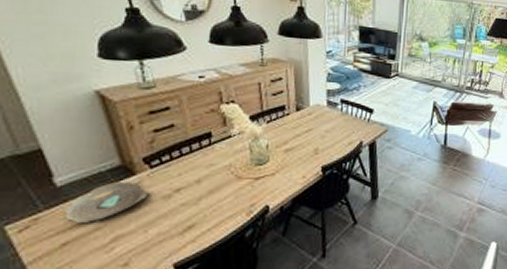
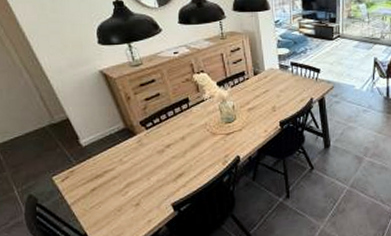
decorative bowl: present [65,182,149,223] -> none [91,141,147,173]

